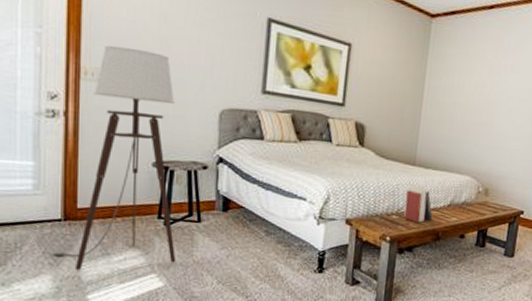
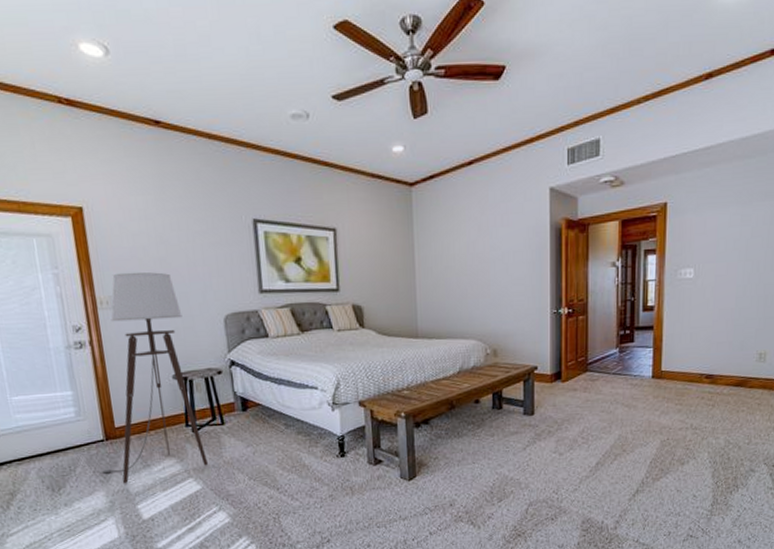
books: present [404,184,433,224] -> none [412,357,444,395]

